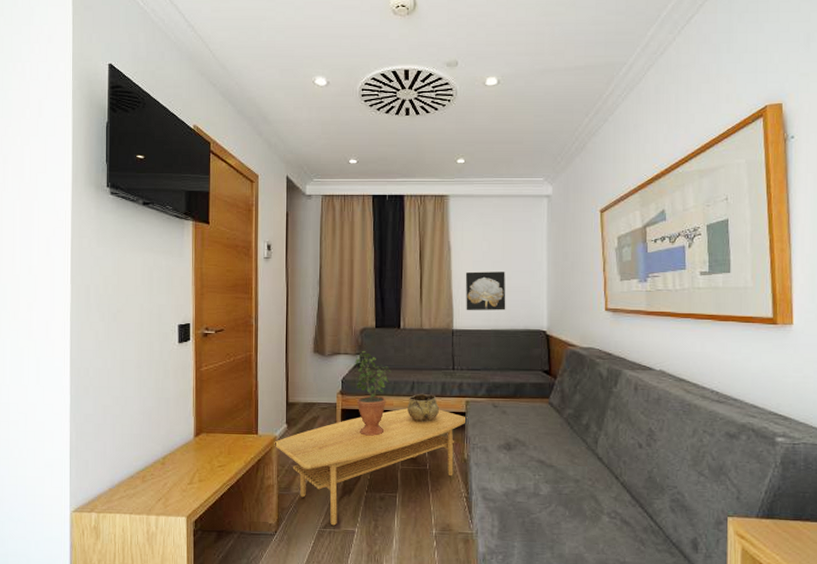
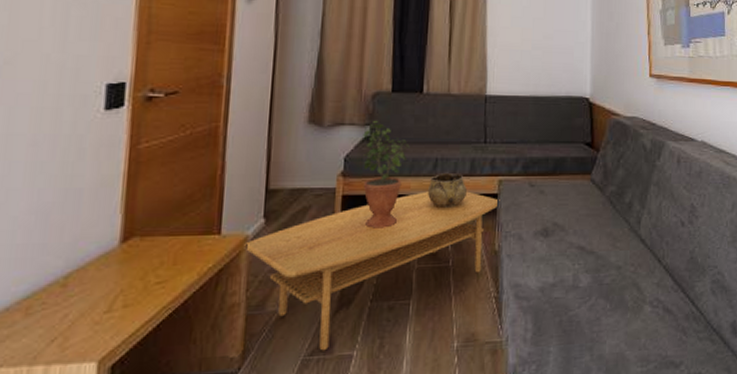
wall art: present [465,271,506,311] -> none [502,28,547,74]

